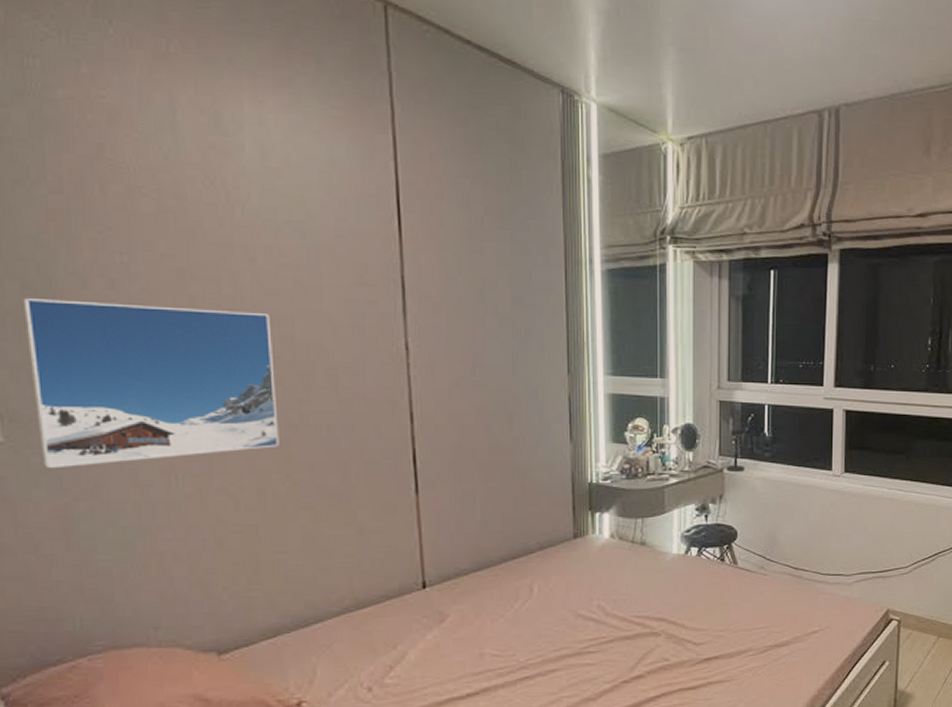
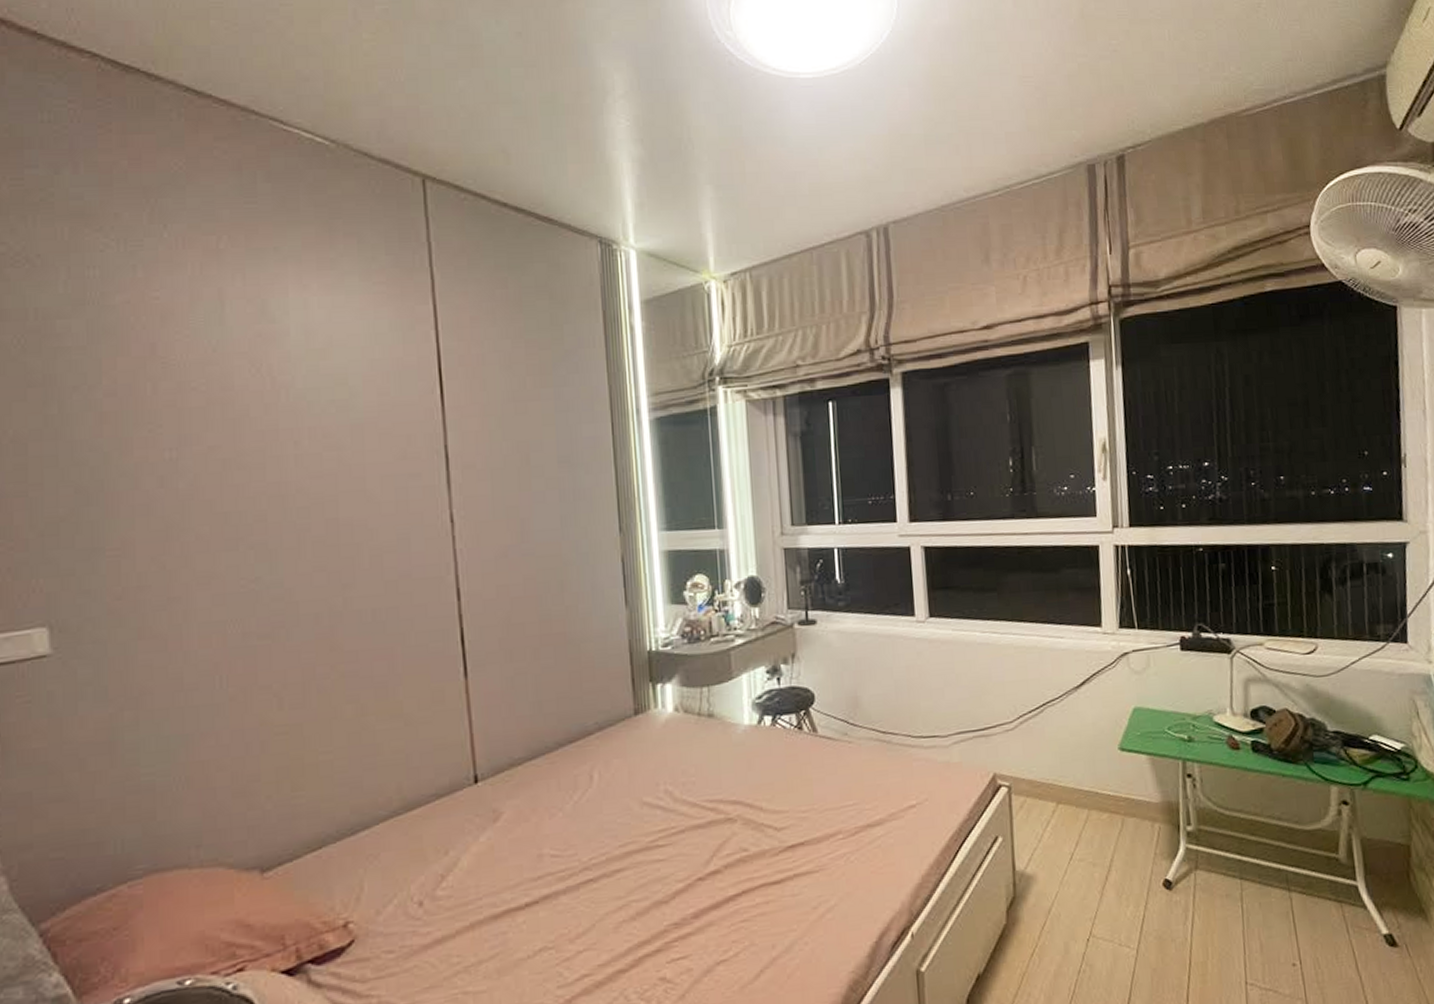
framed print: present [21,297,279,469] -> none [74,497,324,679]

